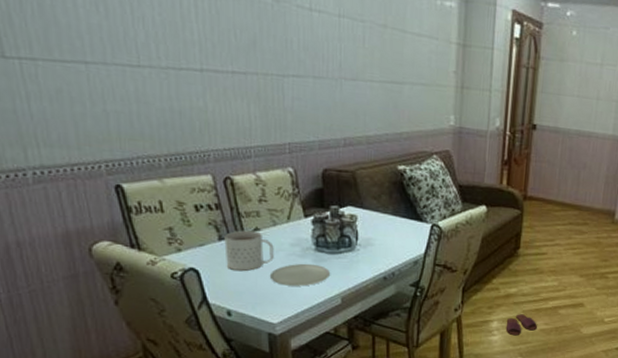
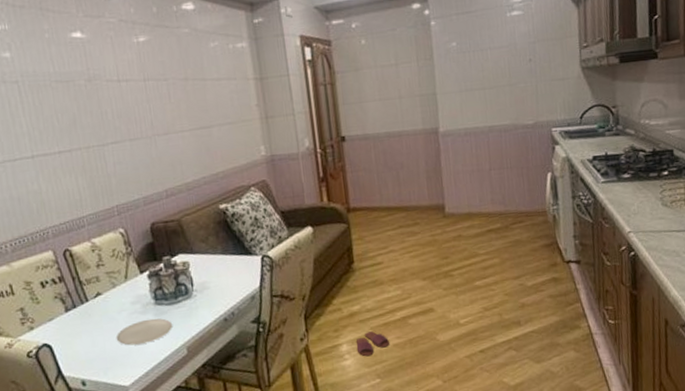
mug: present [224,230,274,271] -> none [70,296,118,339]

